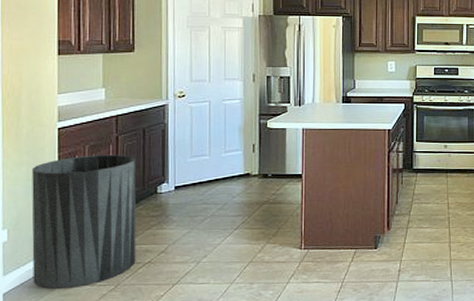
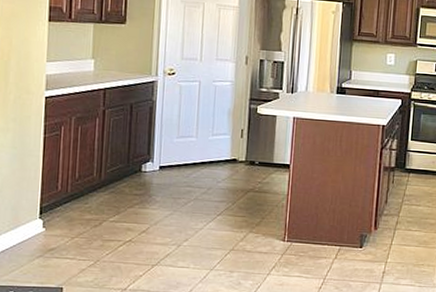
trash can: present [31,154,137,289] -> none [13,127,122,260]

